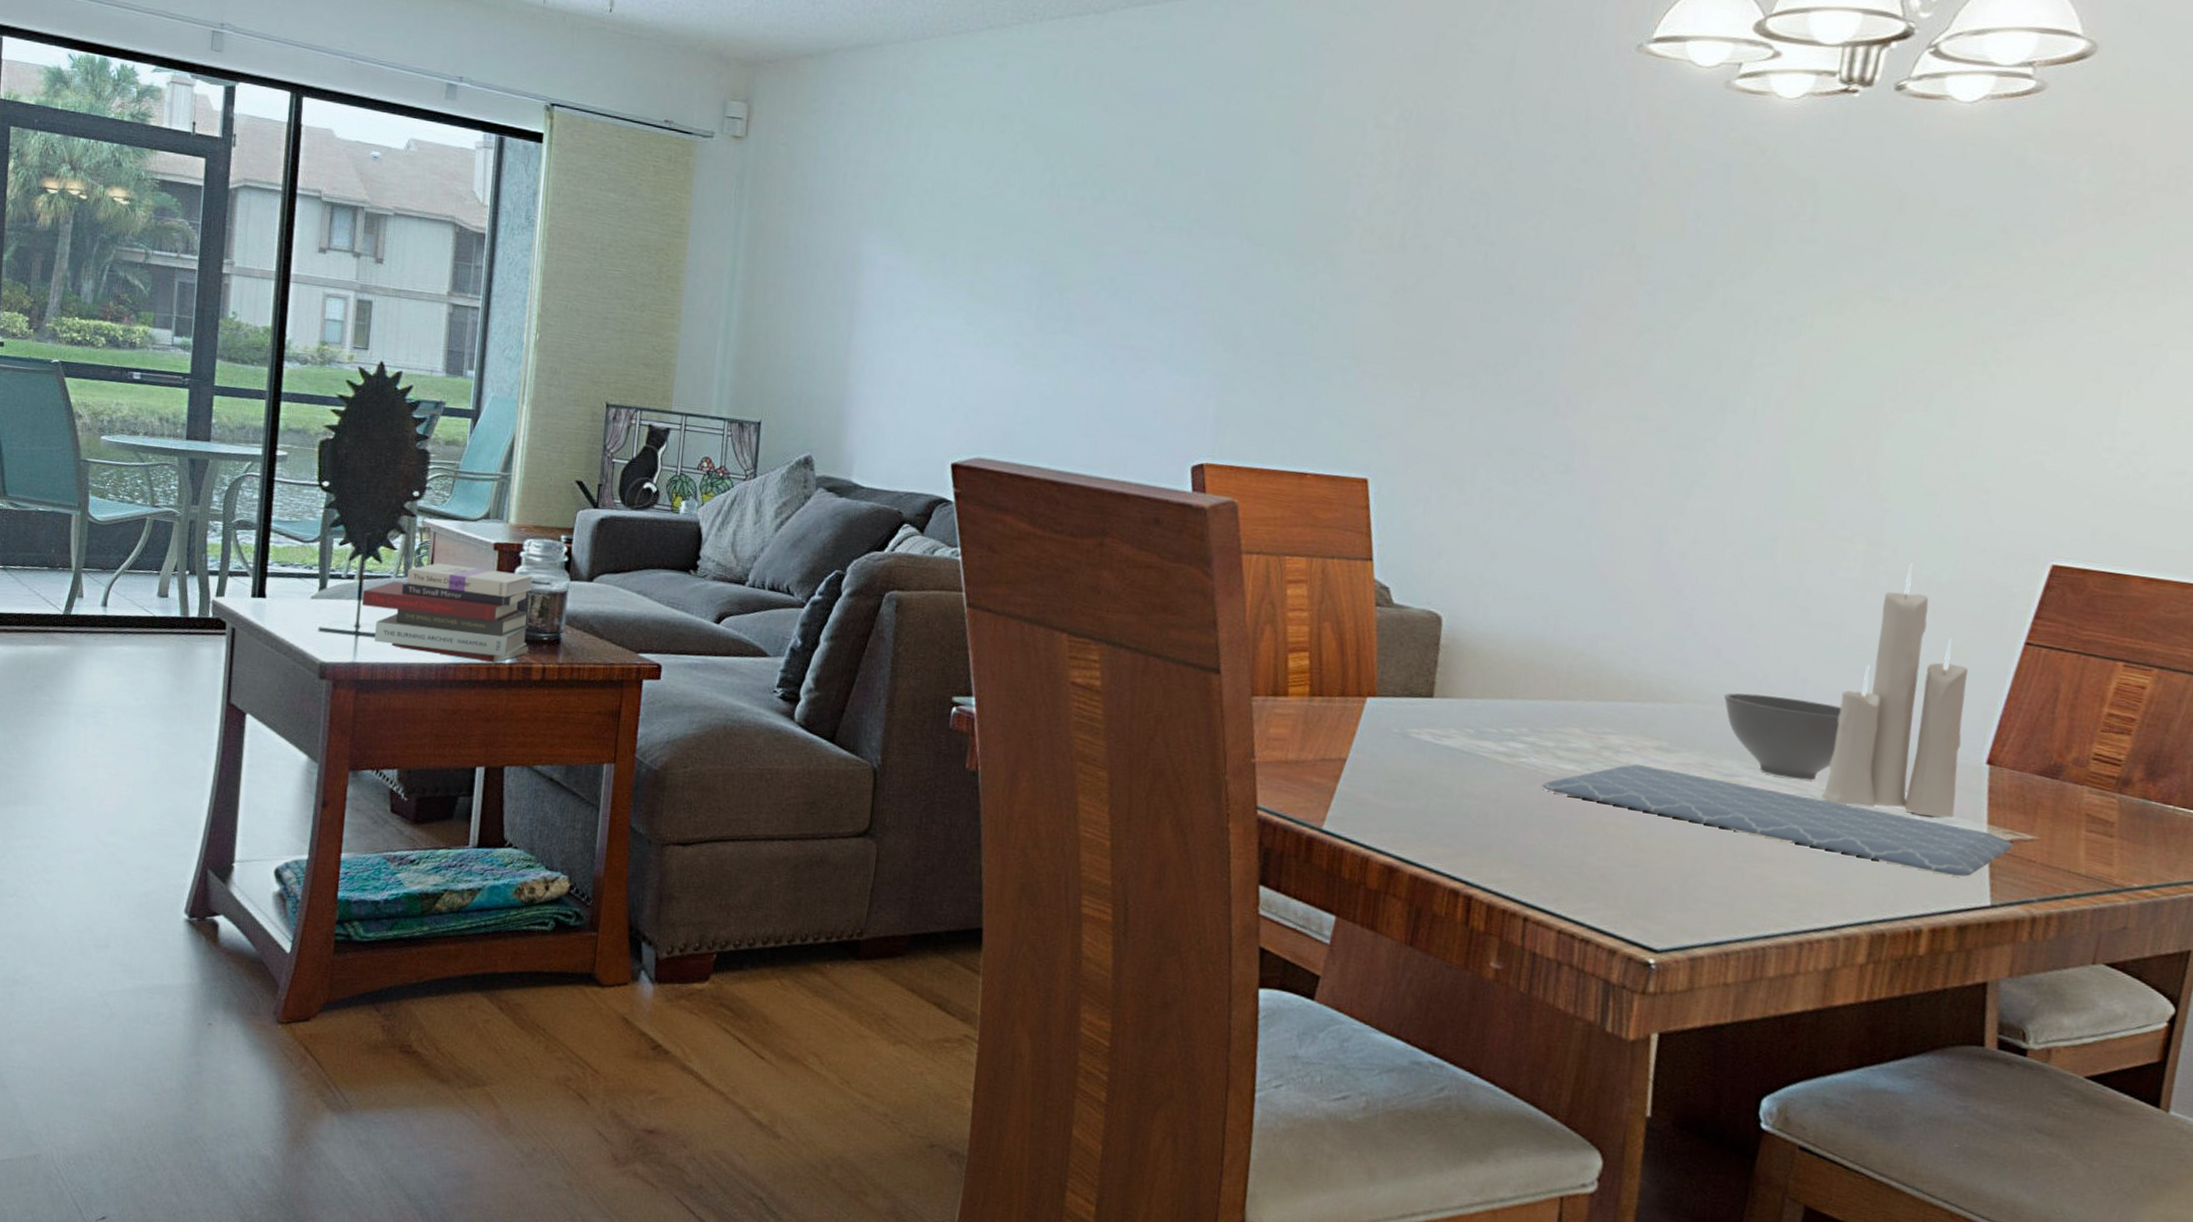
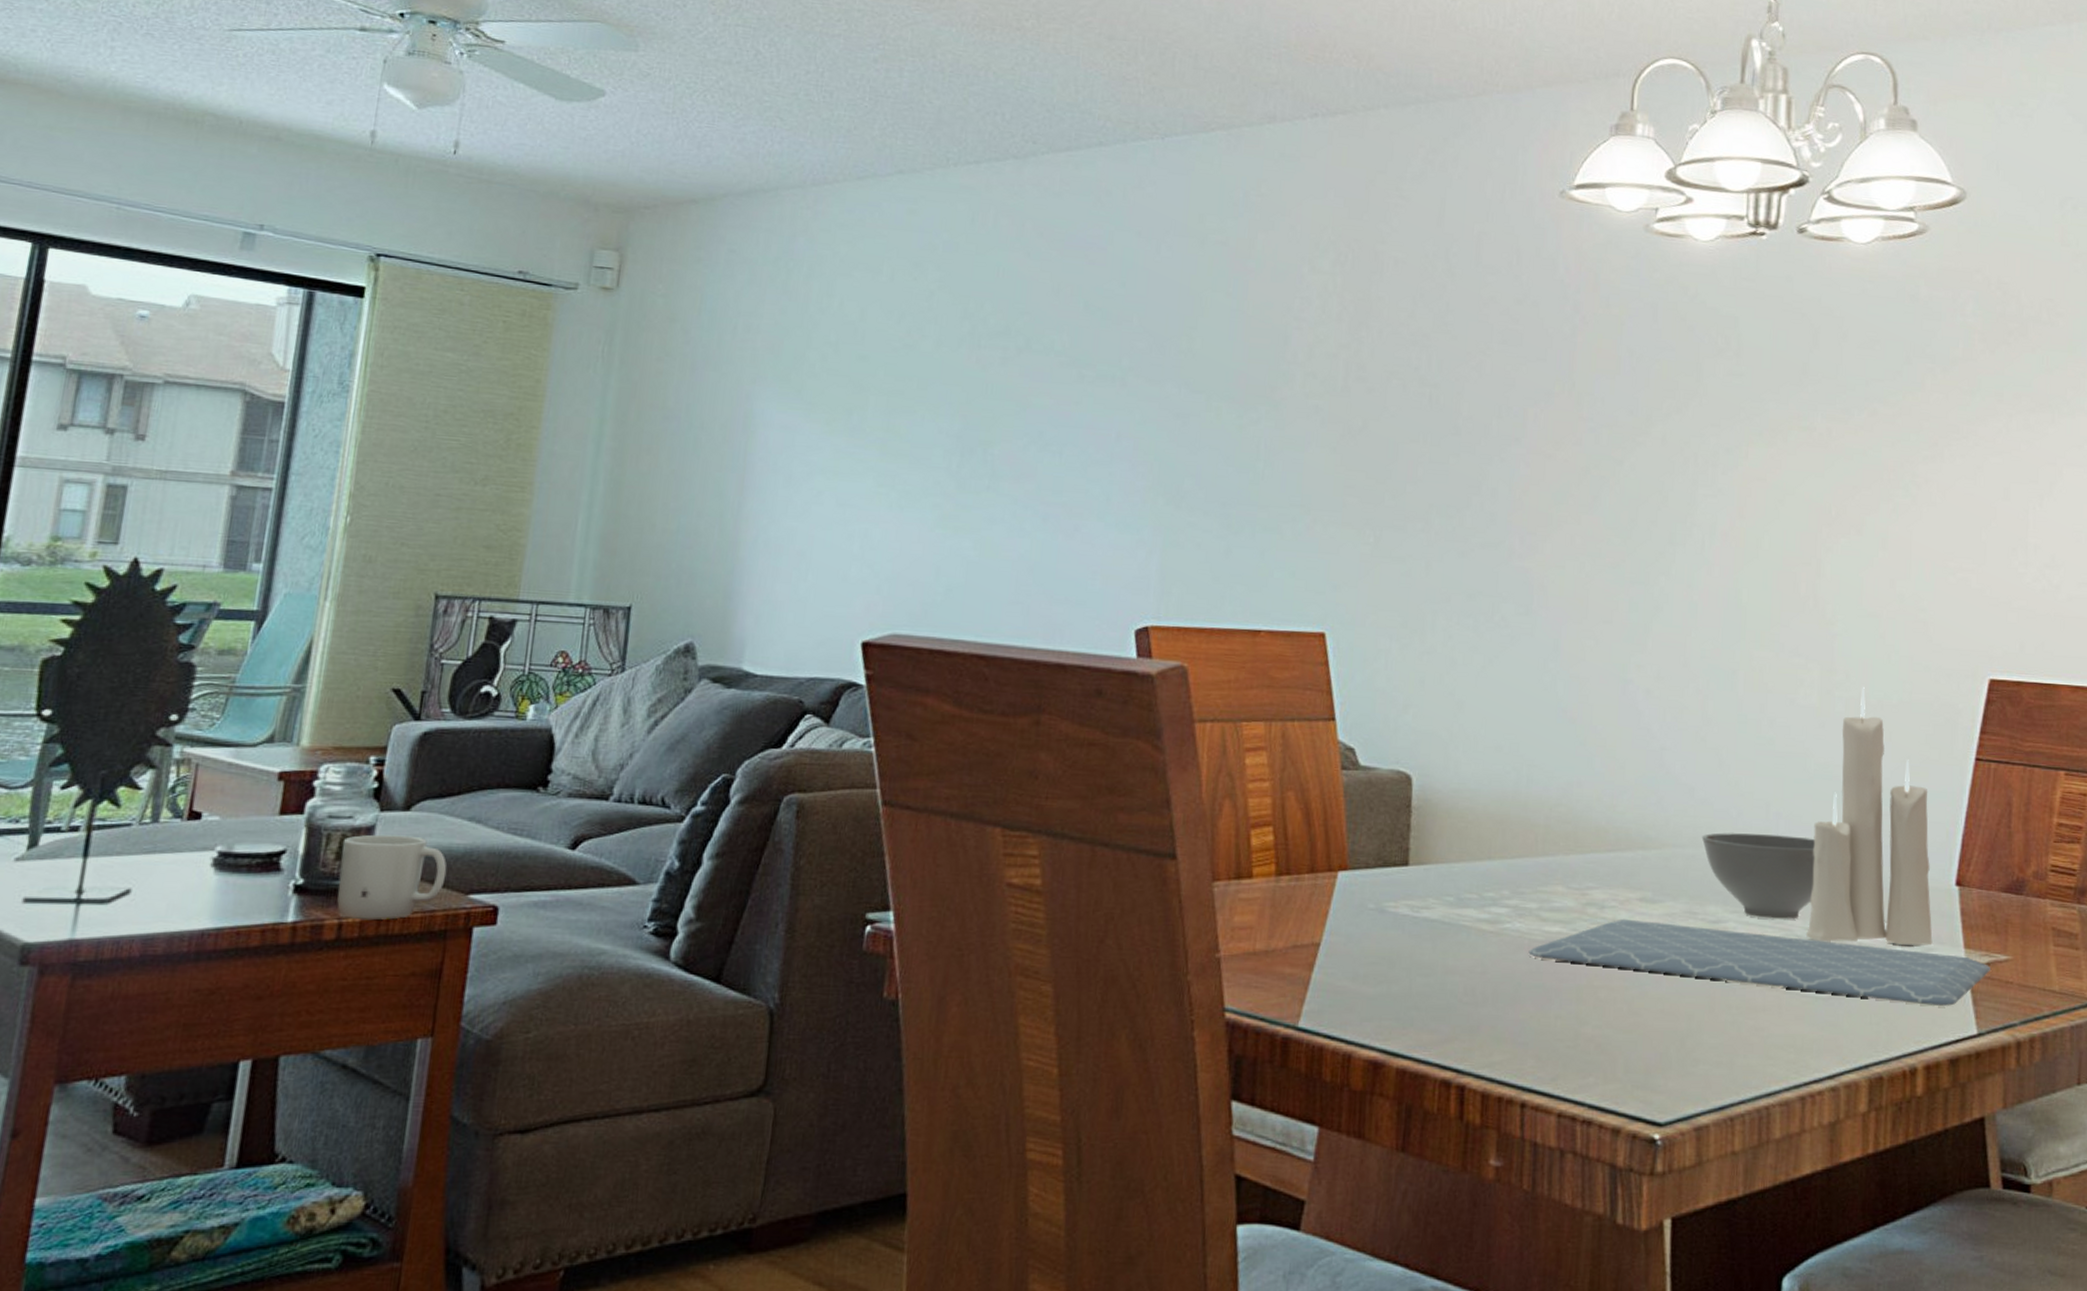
books: present [361,563,534,662] -> none [87,802,331,922]
mug: none [541,598,622,668] -> present [336,834,447,920]

